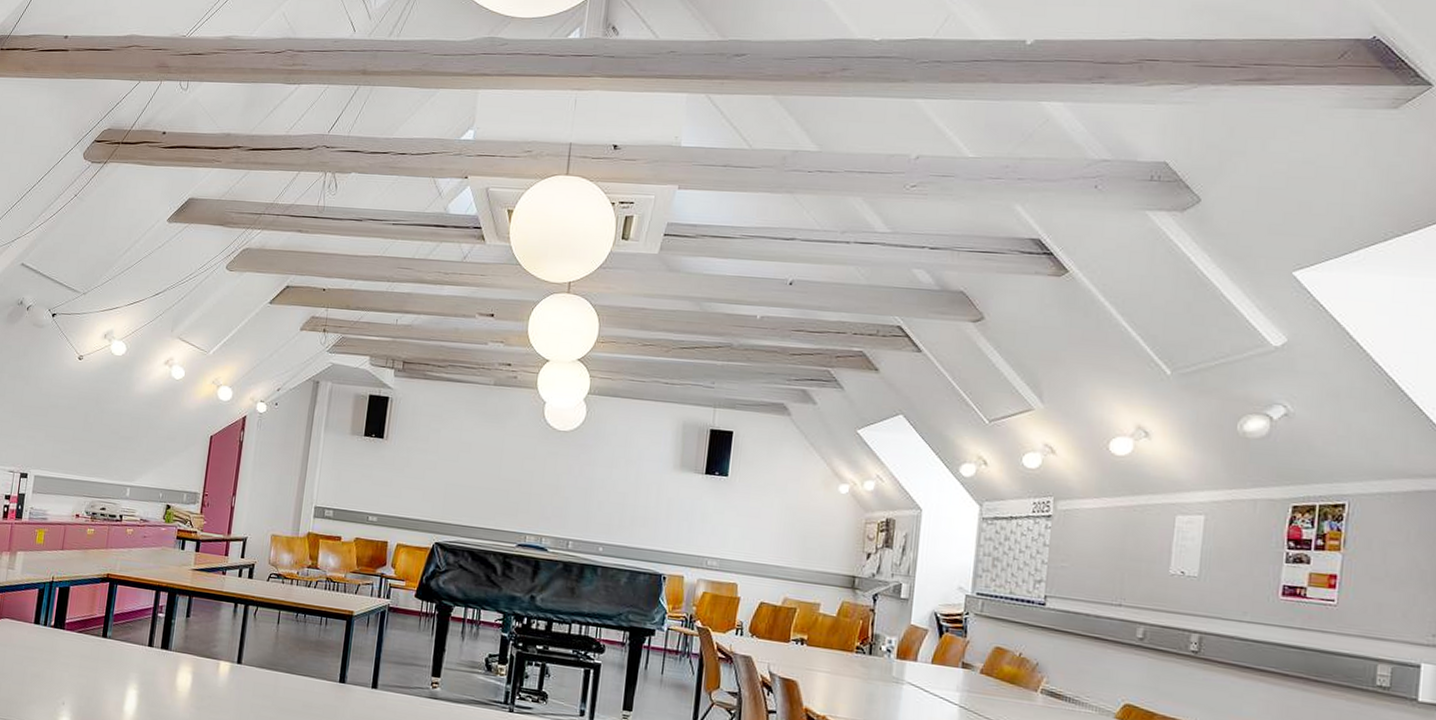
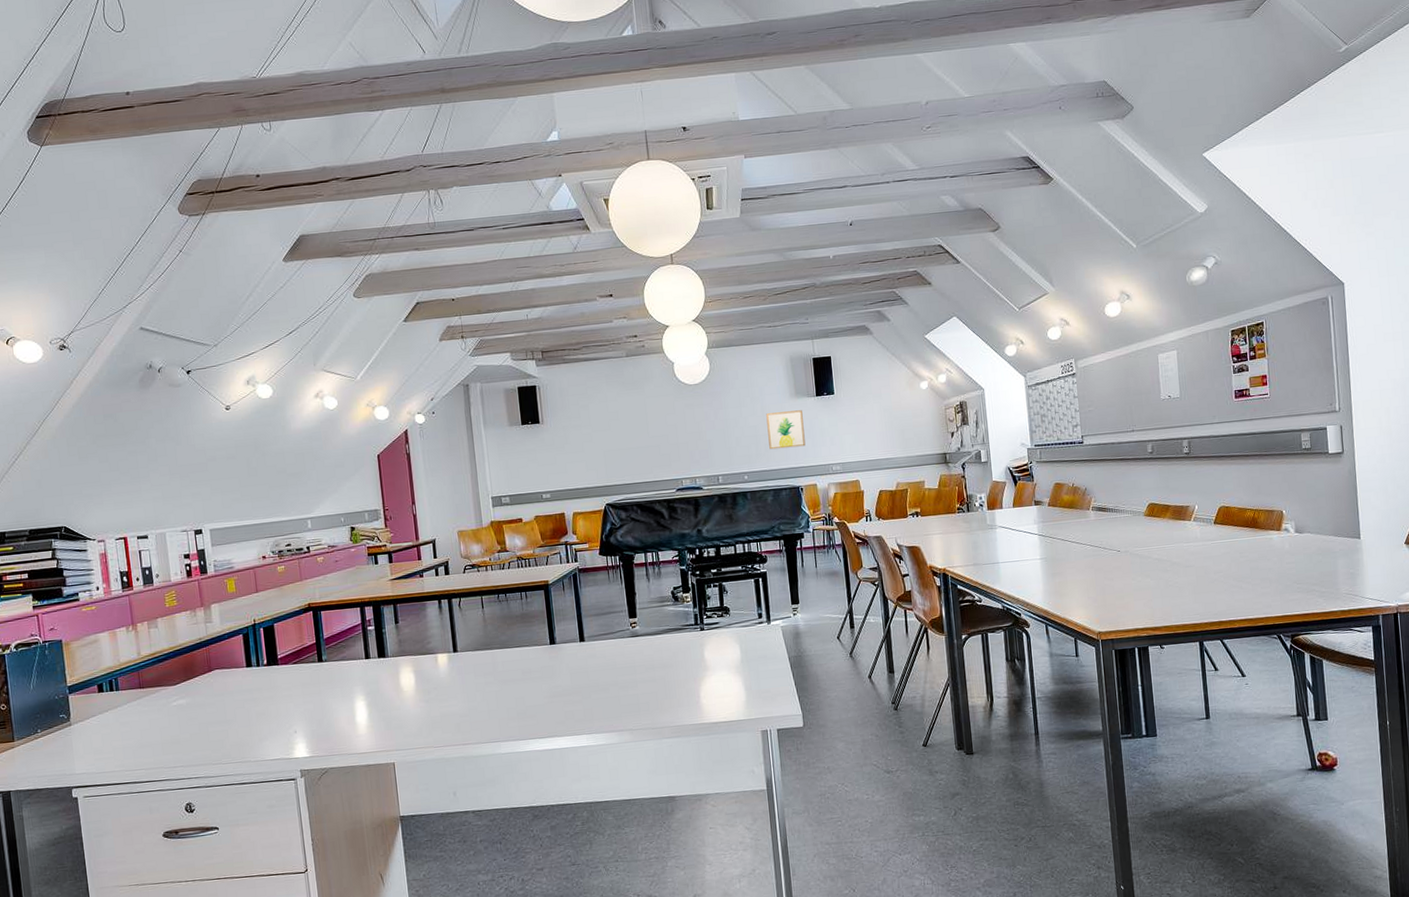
wall art: none [635,481,685,529] -> present [766,410,806,450]

